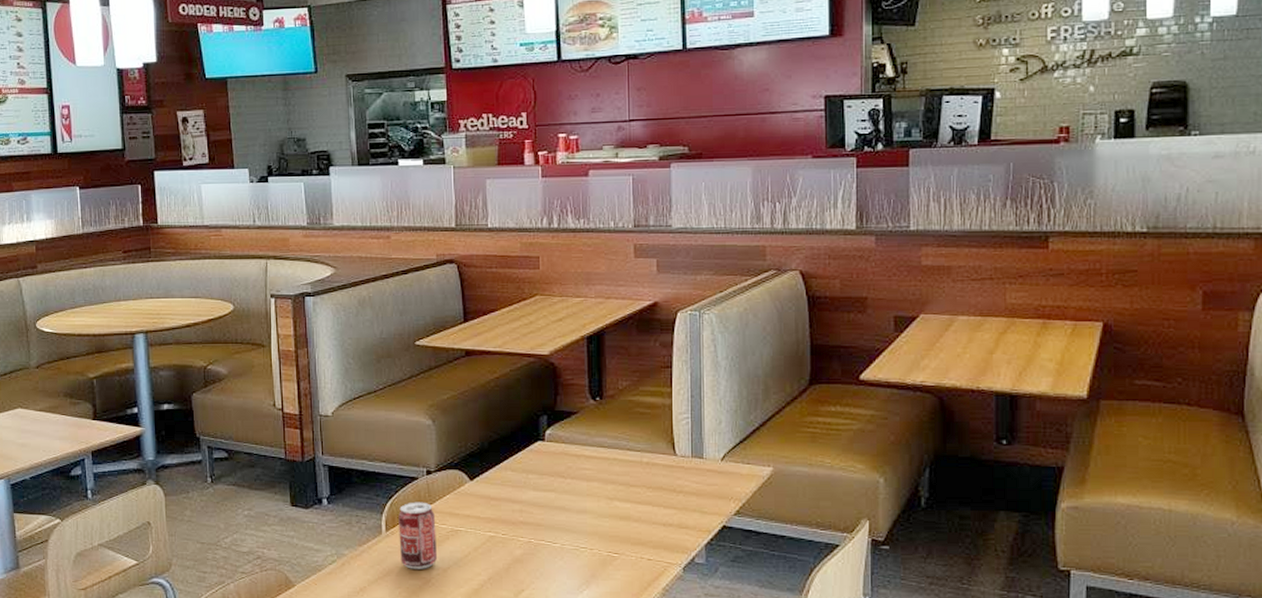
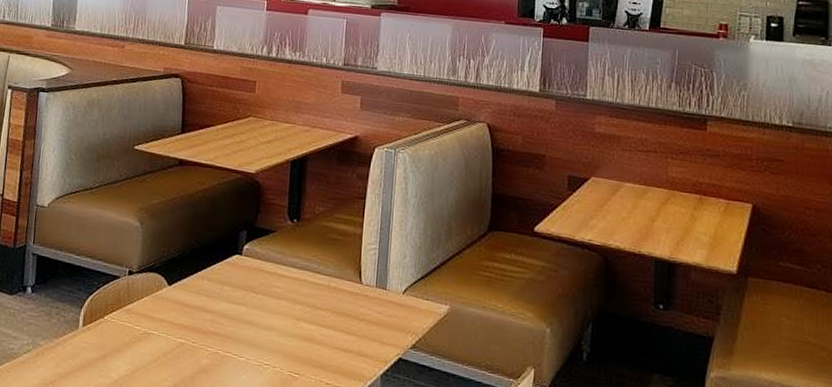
beverage can: present [398,502,438,569] -> none [92,300,131,369]

